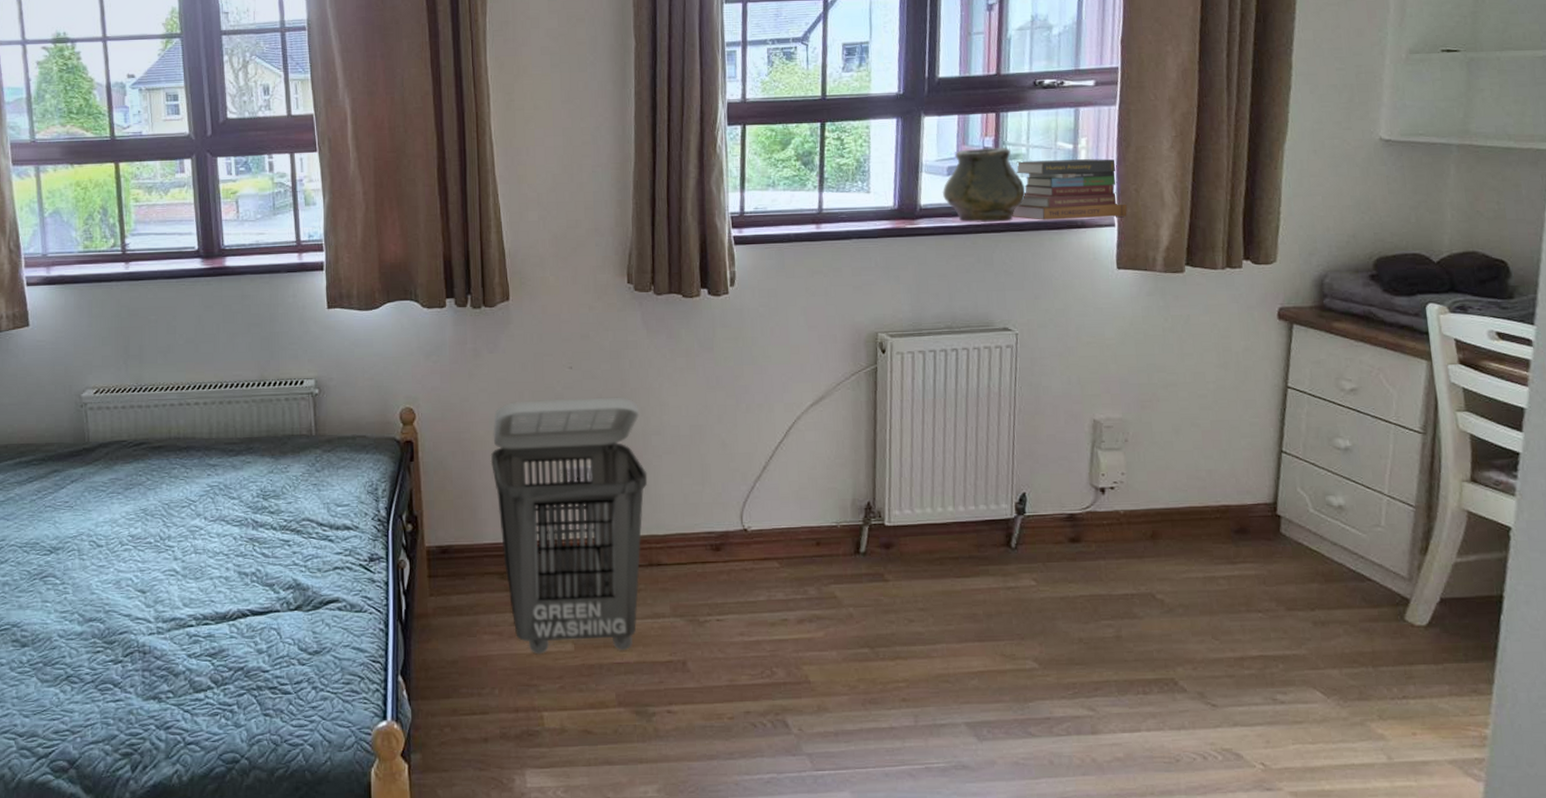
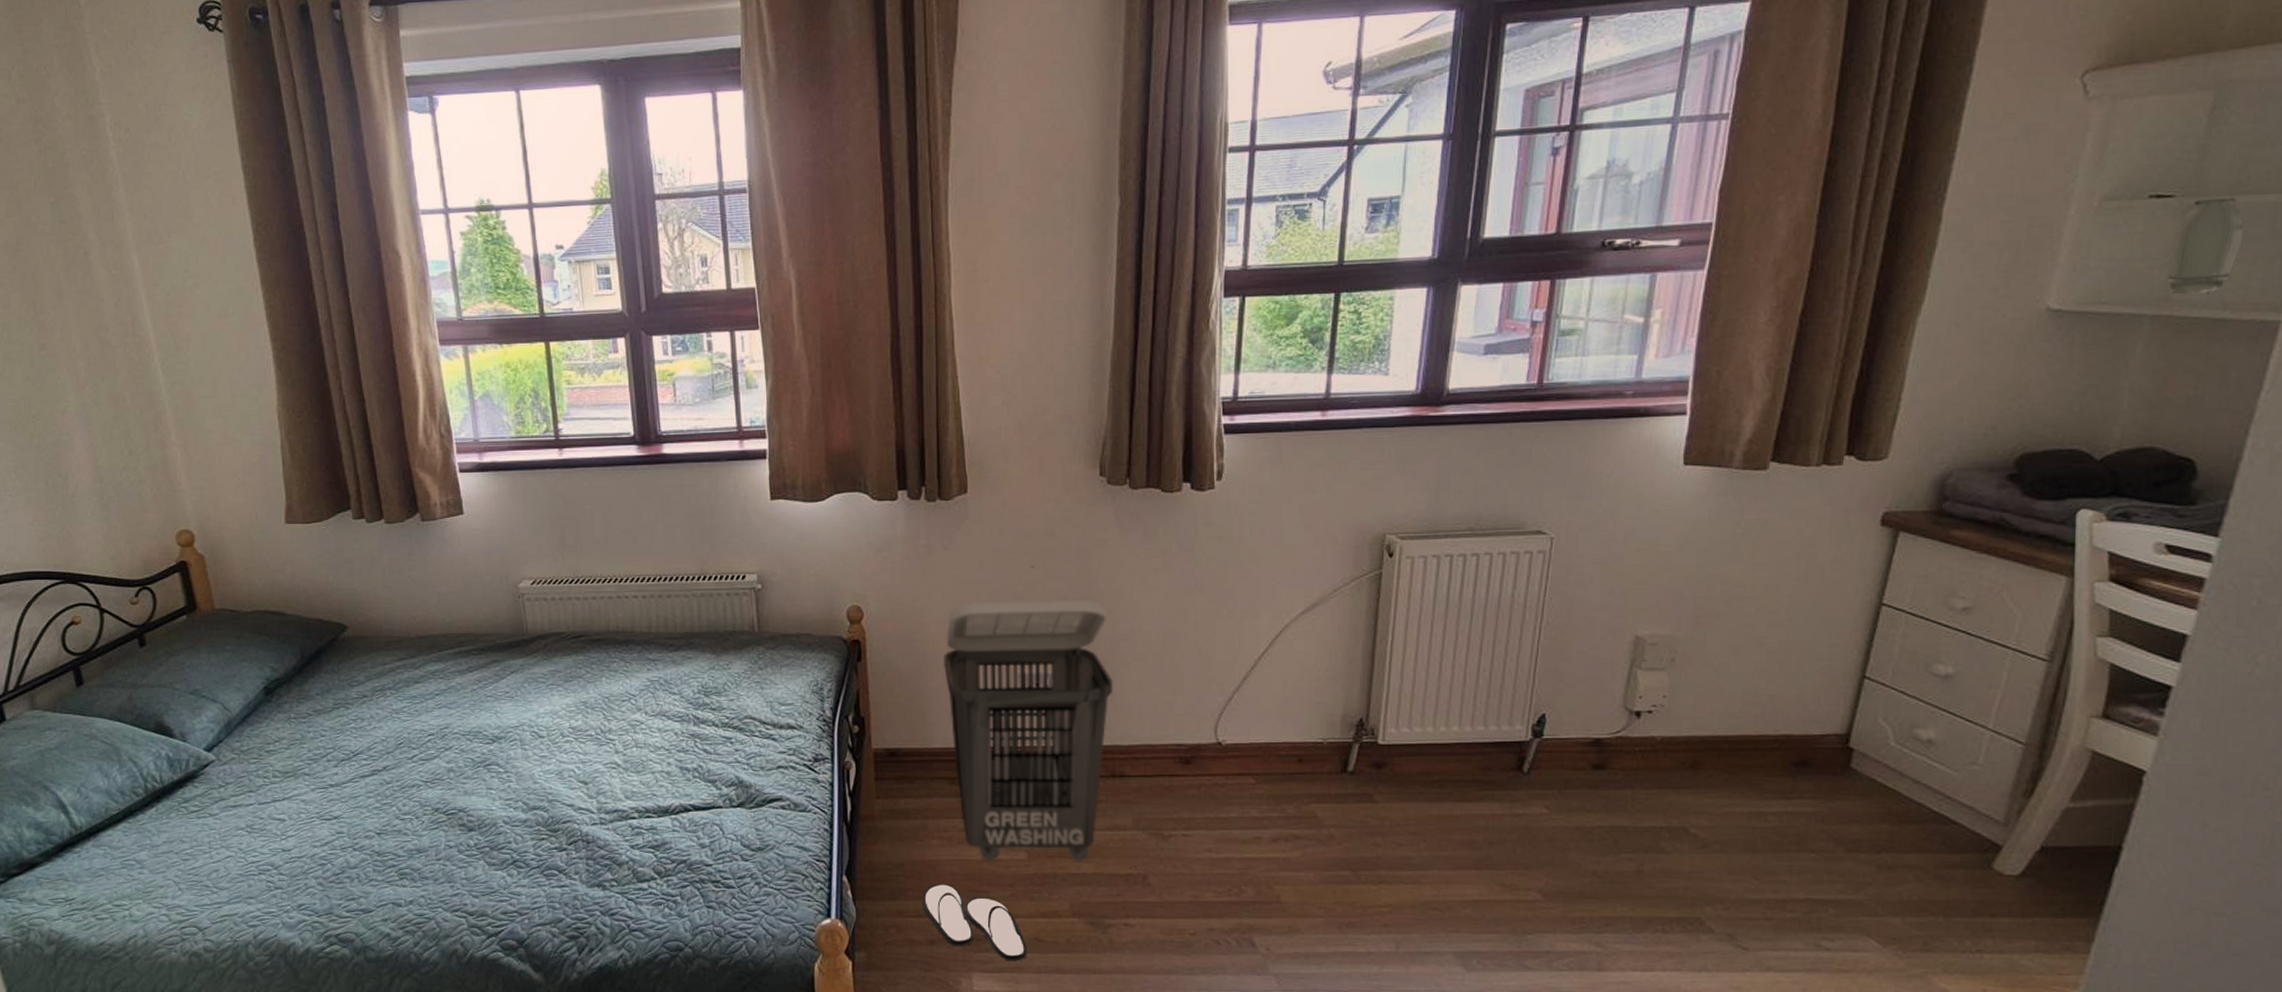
slippers: none [475,678,577,756] -> present [922,883,1027,962]
vase: present [943,147,1026,223] -> none [1477,321,1579,410]
books: present [1012,158,1128,220] -> none [1560,334,1704,407]
vase: none [1462,52,1514,127] -> present [2168,197,2243,294]

